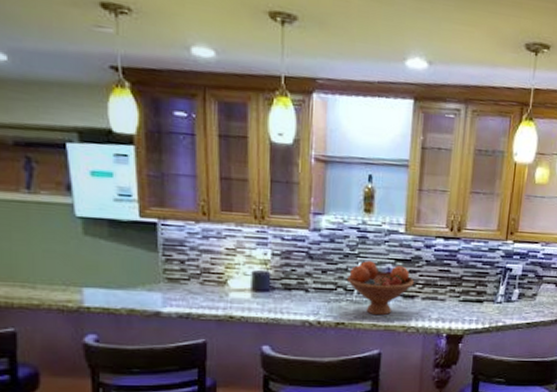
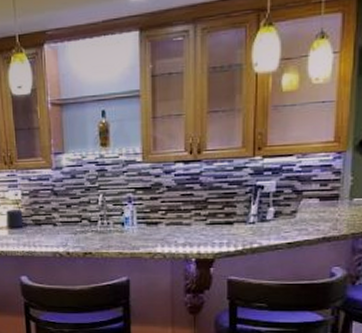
fruit bowl: present [346,260,414,316] -> none [89,191,156,244]

